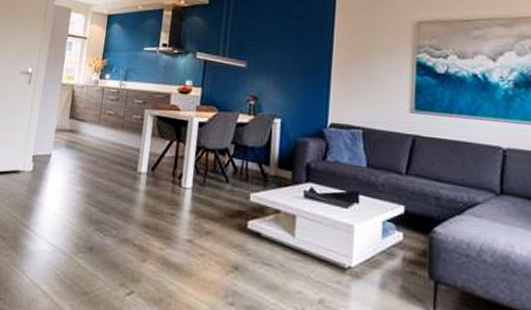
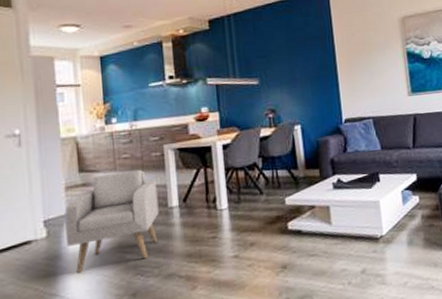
armchair: none [46,125,132,217] -> present [64,169,159,274]

